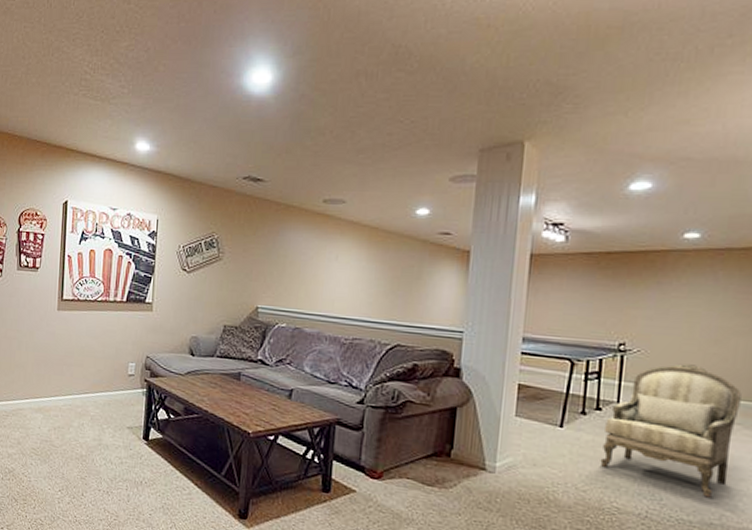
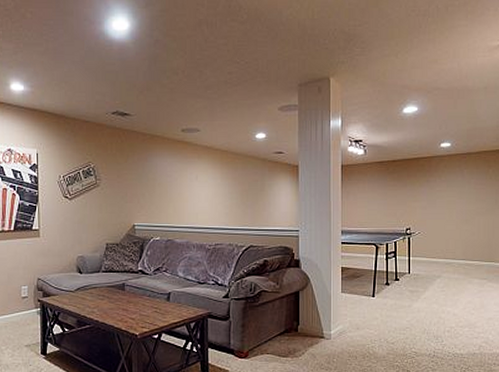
armchair: present [600,364,742,498] -> none [401,239,485,335]

